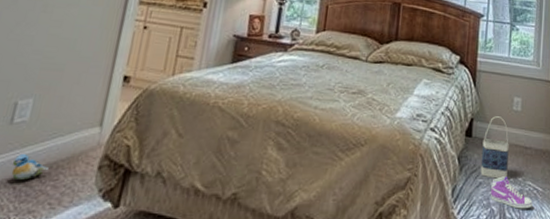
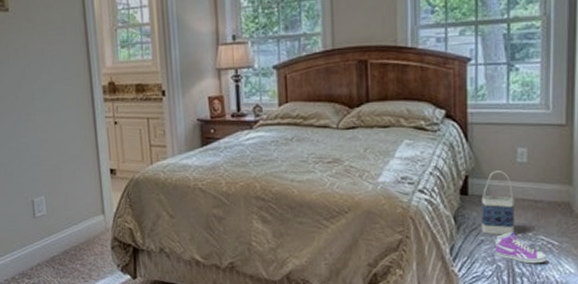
plush toy: present [11,153,49,180] -> none [46,240,74,261]

